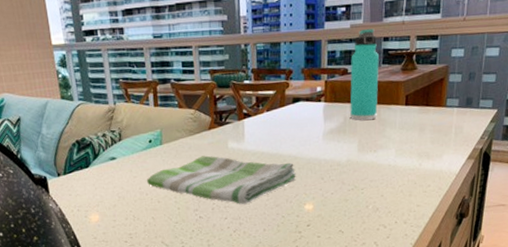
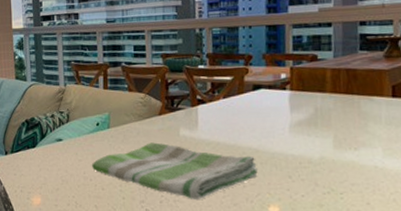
thermos bottle: present [350,29,379,120] -> none [320,12,357,112]

